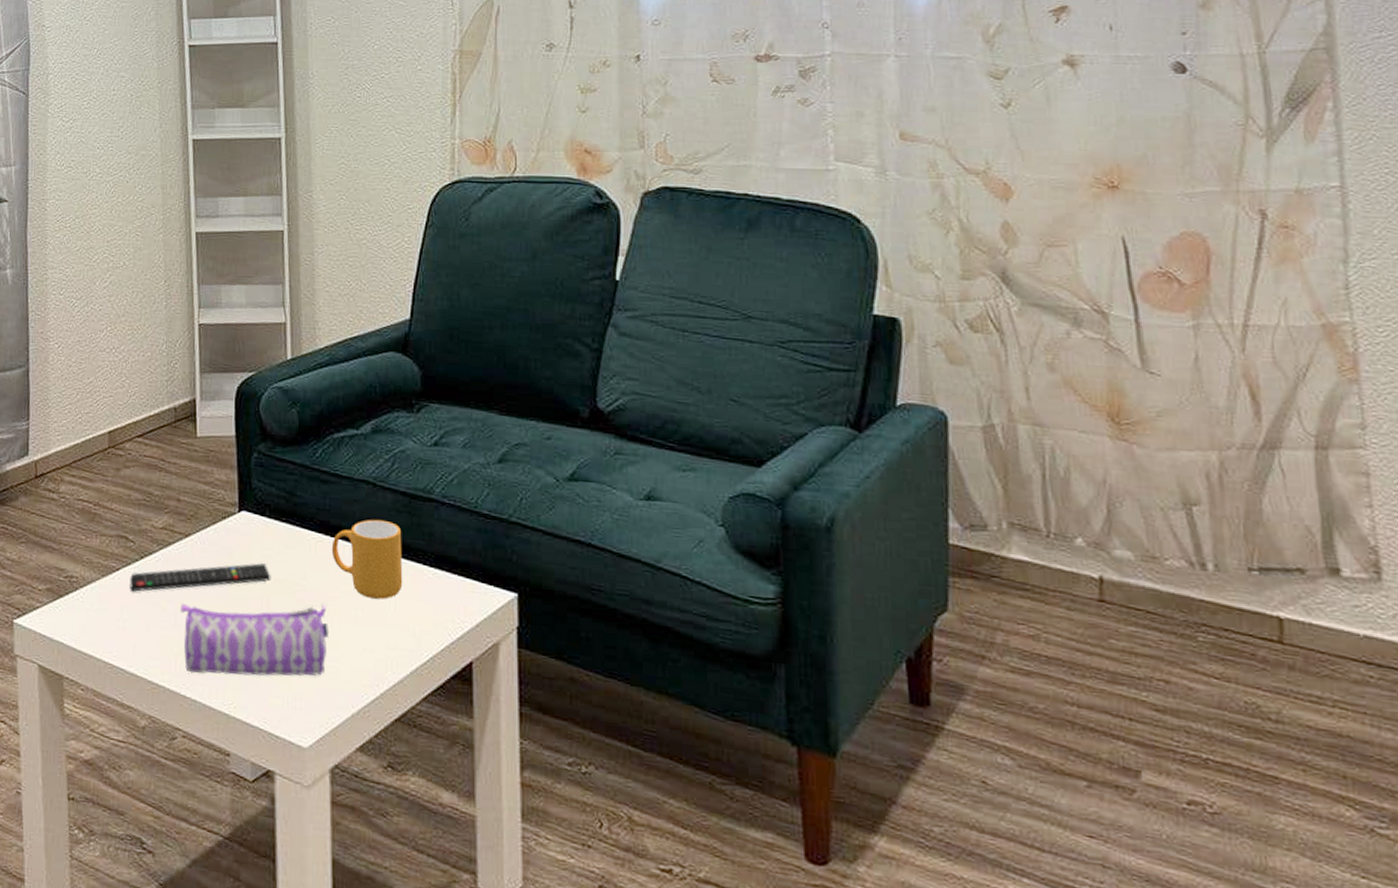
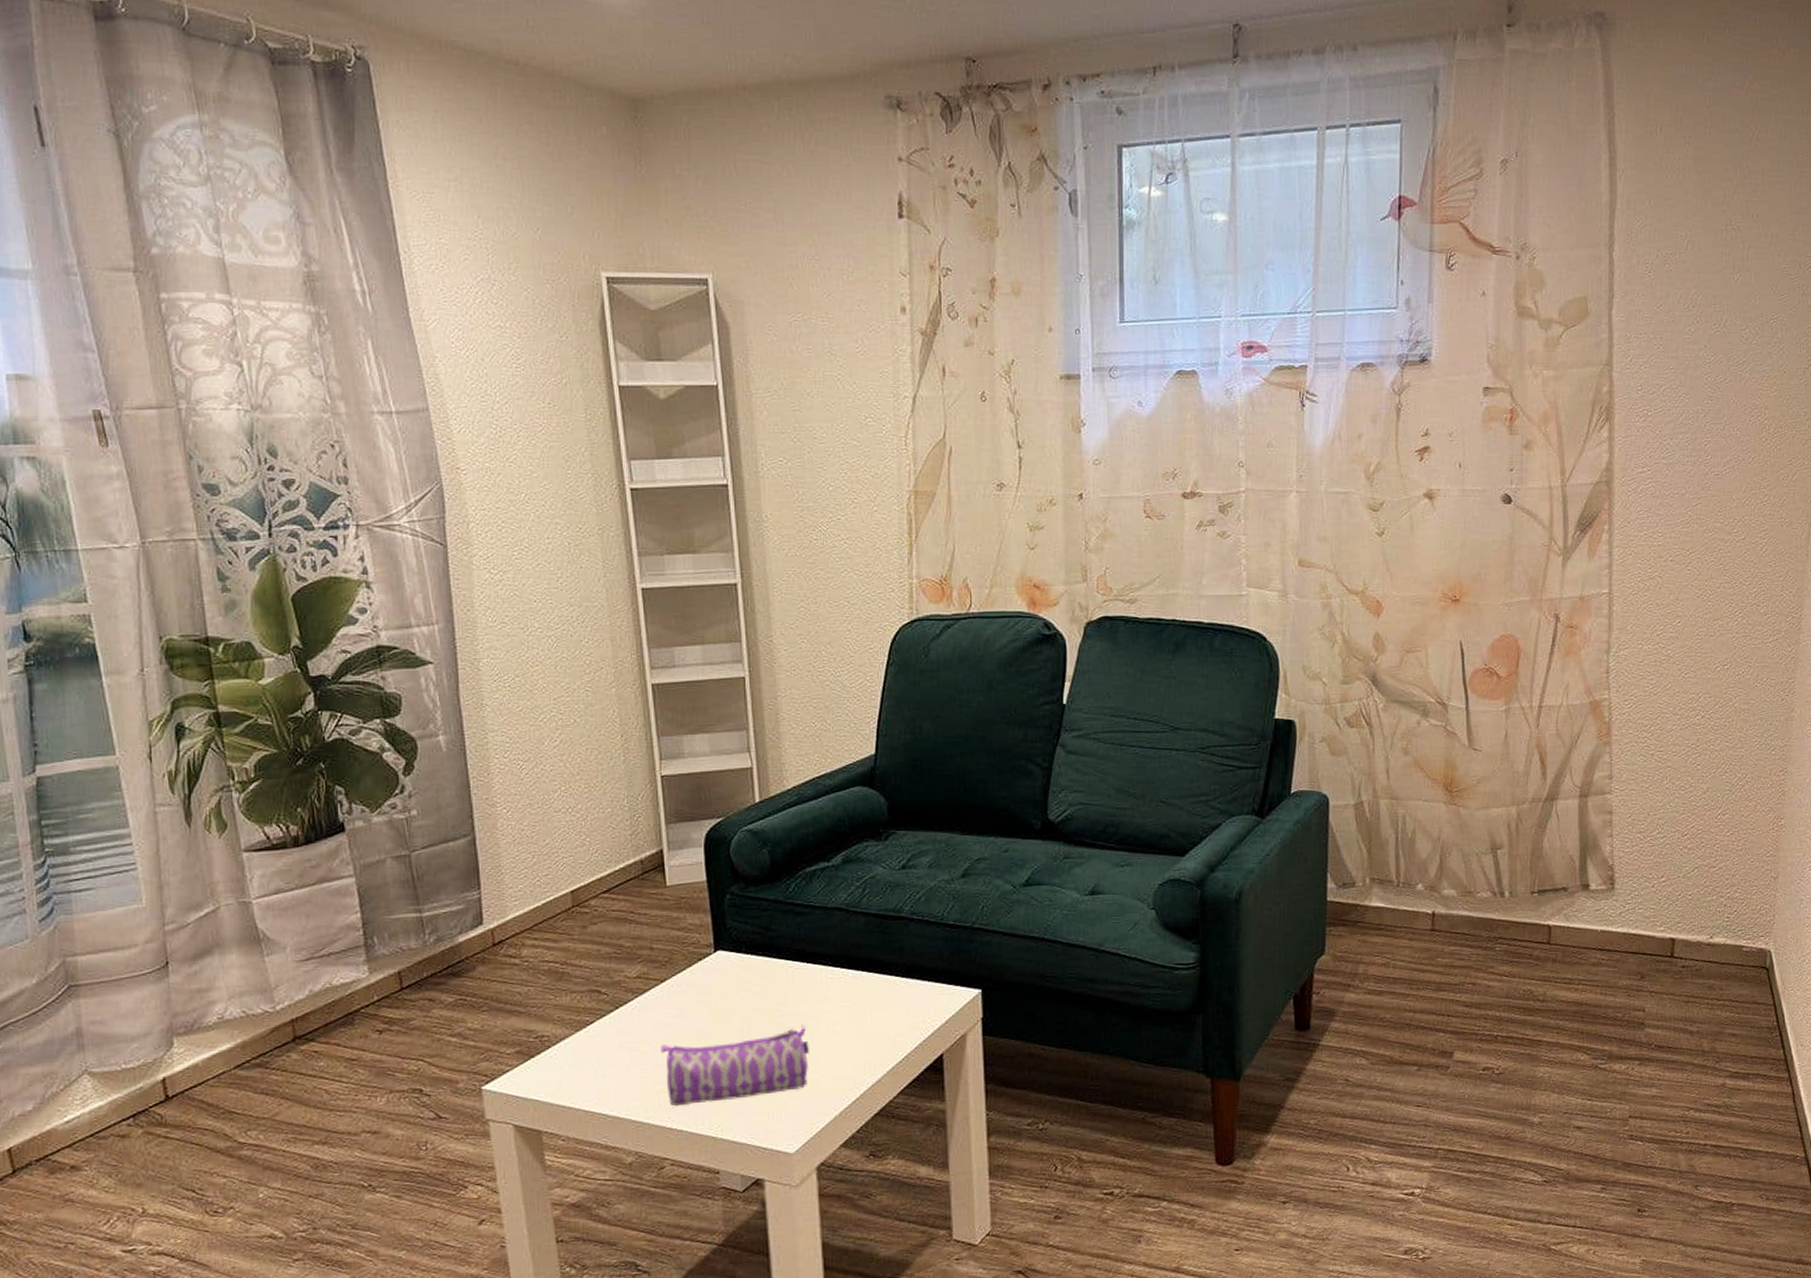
remote control: present [130,563,271,592] -> none [606,996,751,1041]
mug: present [331,519,403,600] -> none [808,941,878,1013]

